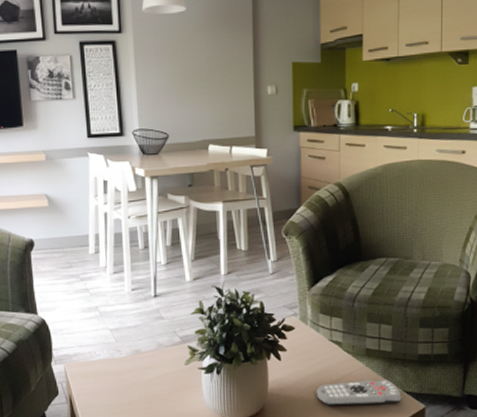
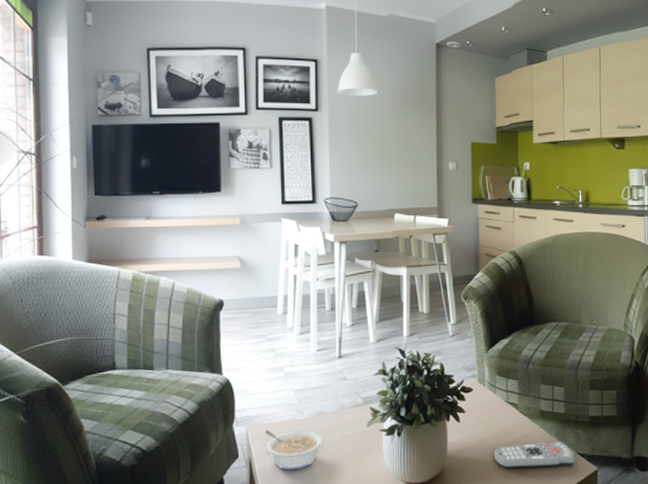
legume: none [82,368,142,407] -> present [264,430,324,471]

